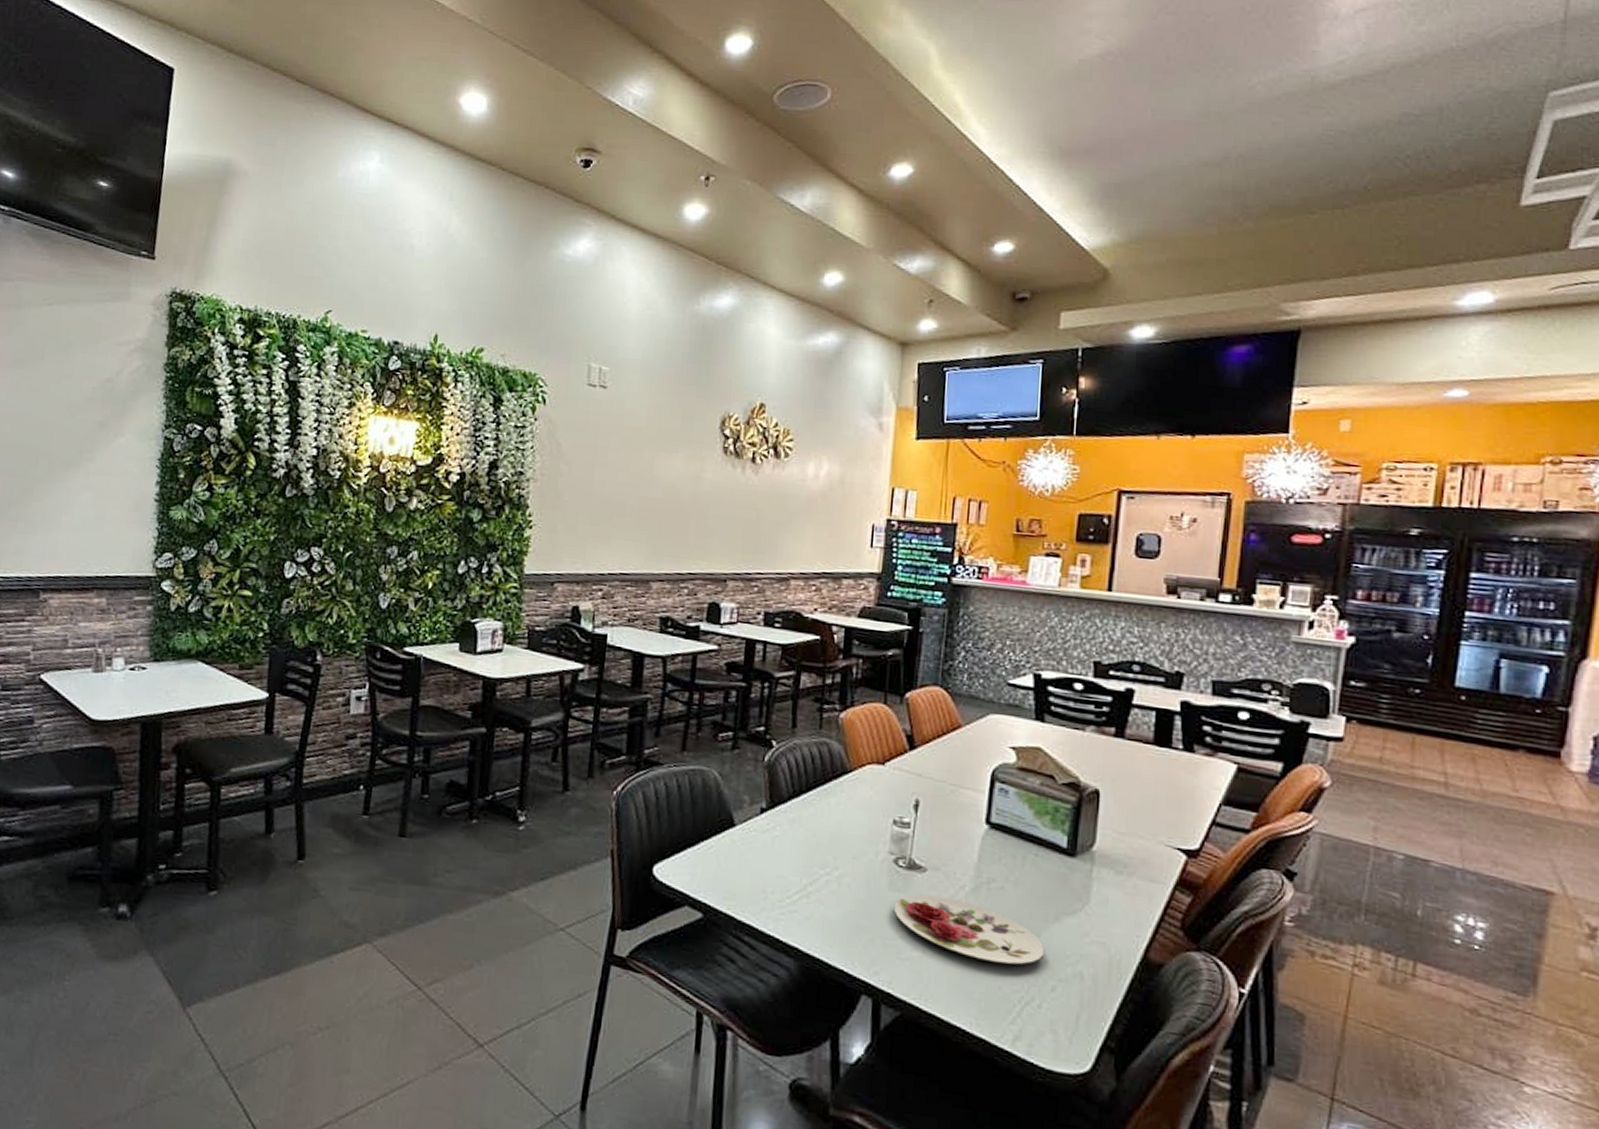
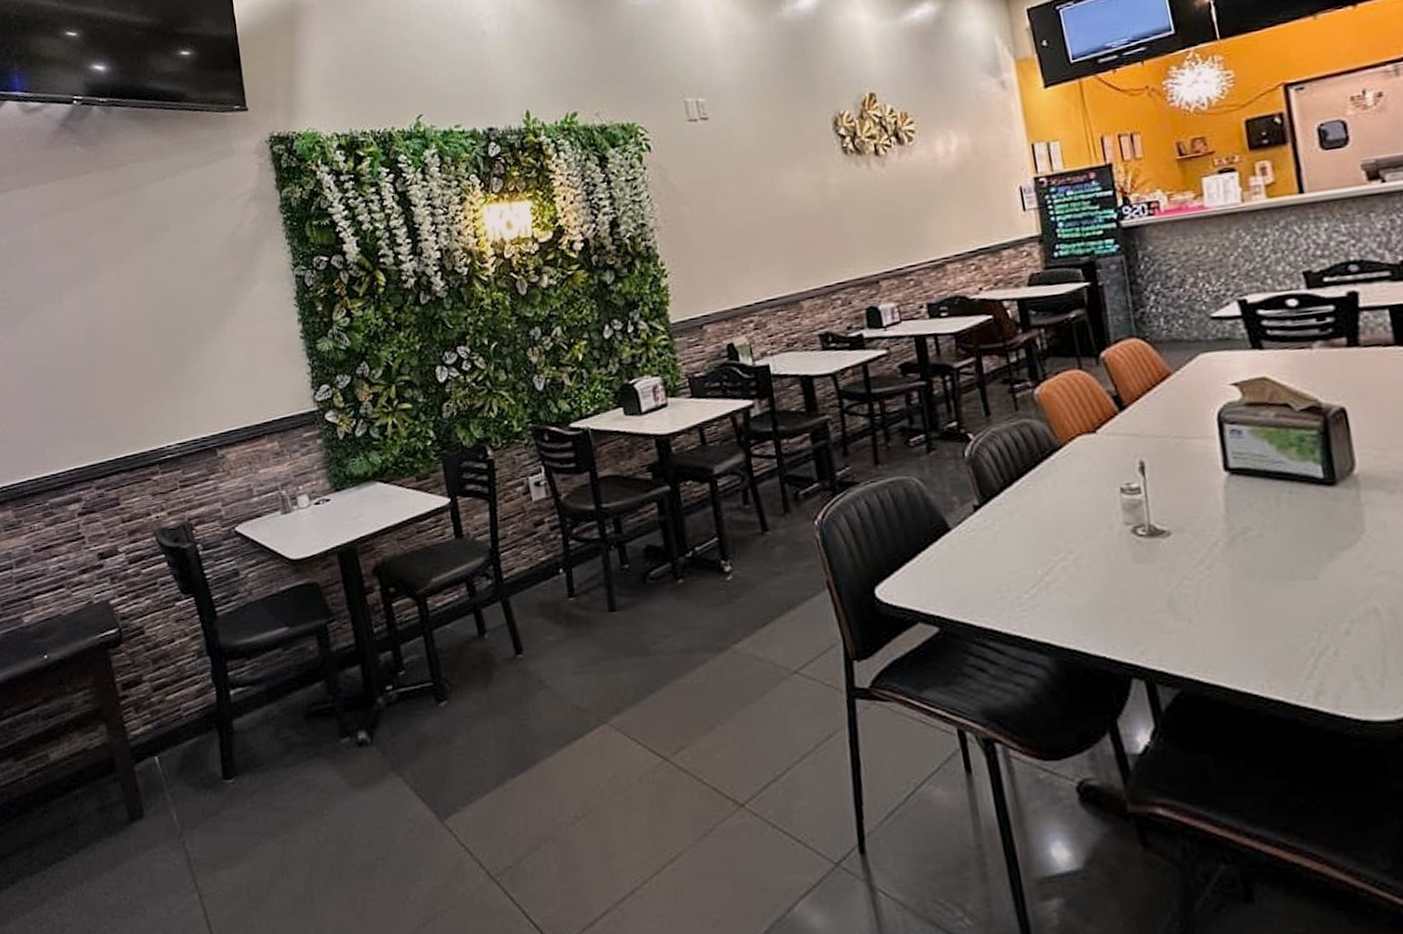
plate: present [893,894,1045,965] -> none [1143,557,1328,617]

